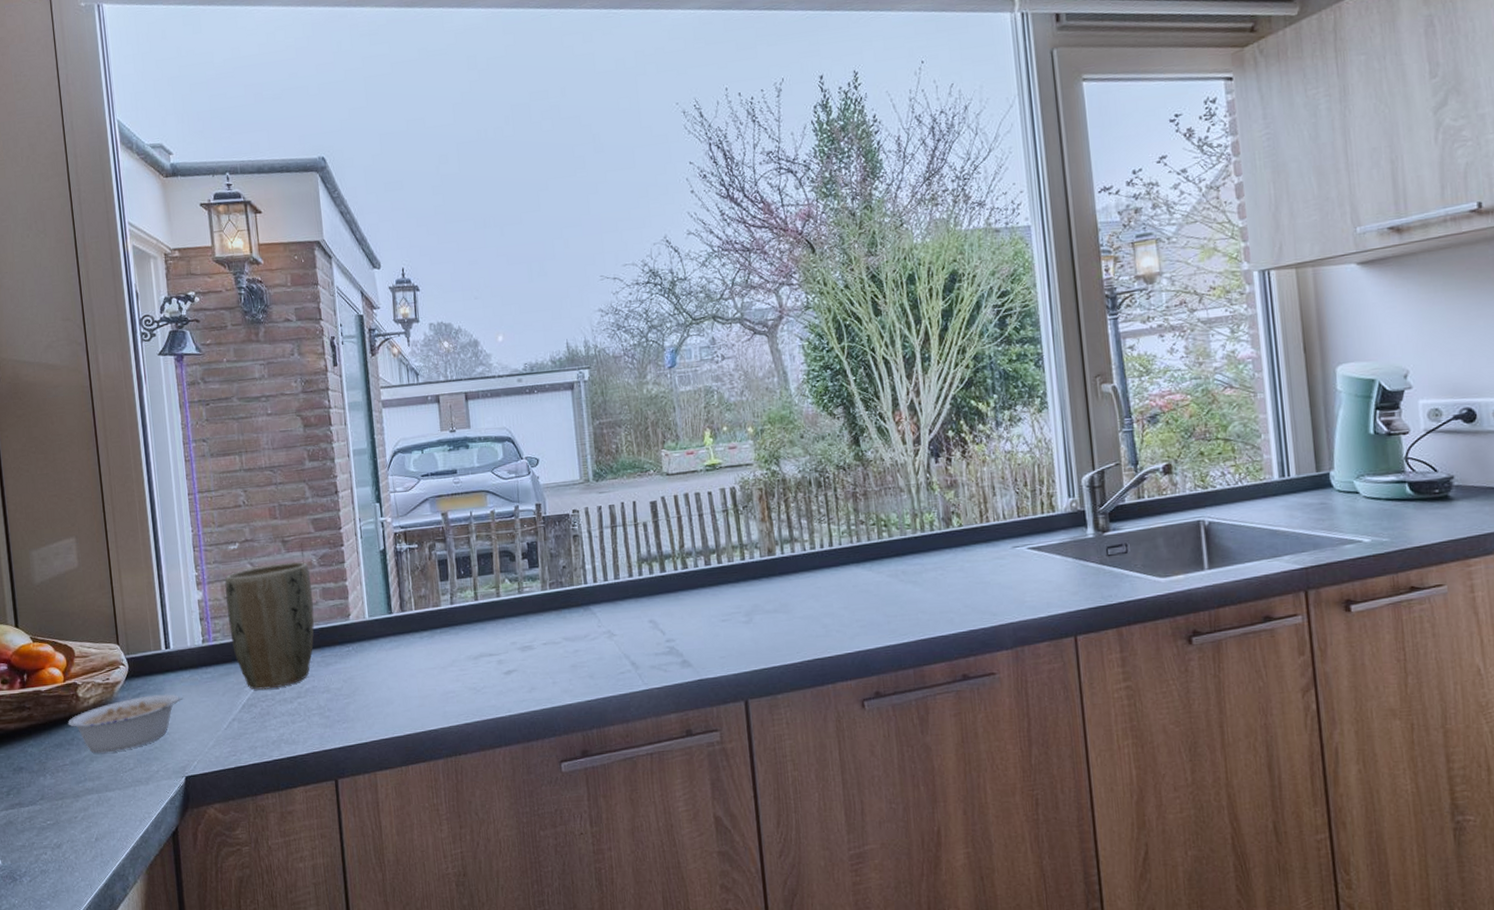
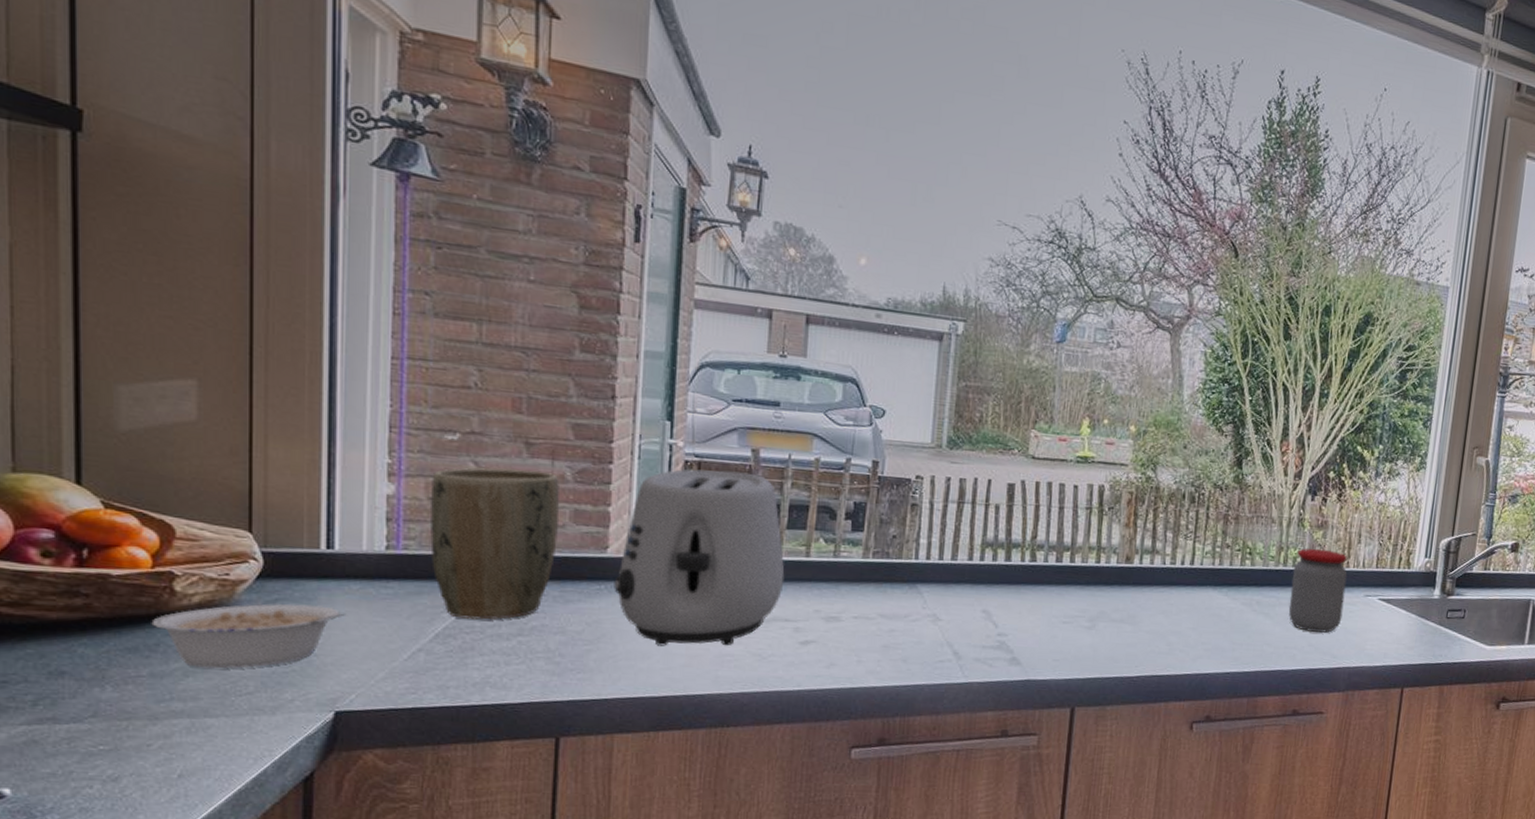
toaster: none [358,534,484,692] -> present [614,469,785,646]
jar: none [931,508,994,594] -> present [1288,548,1348,633]

